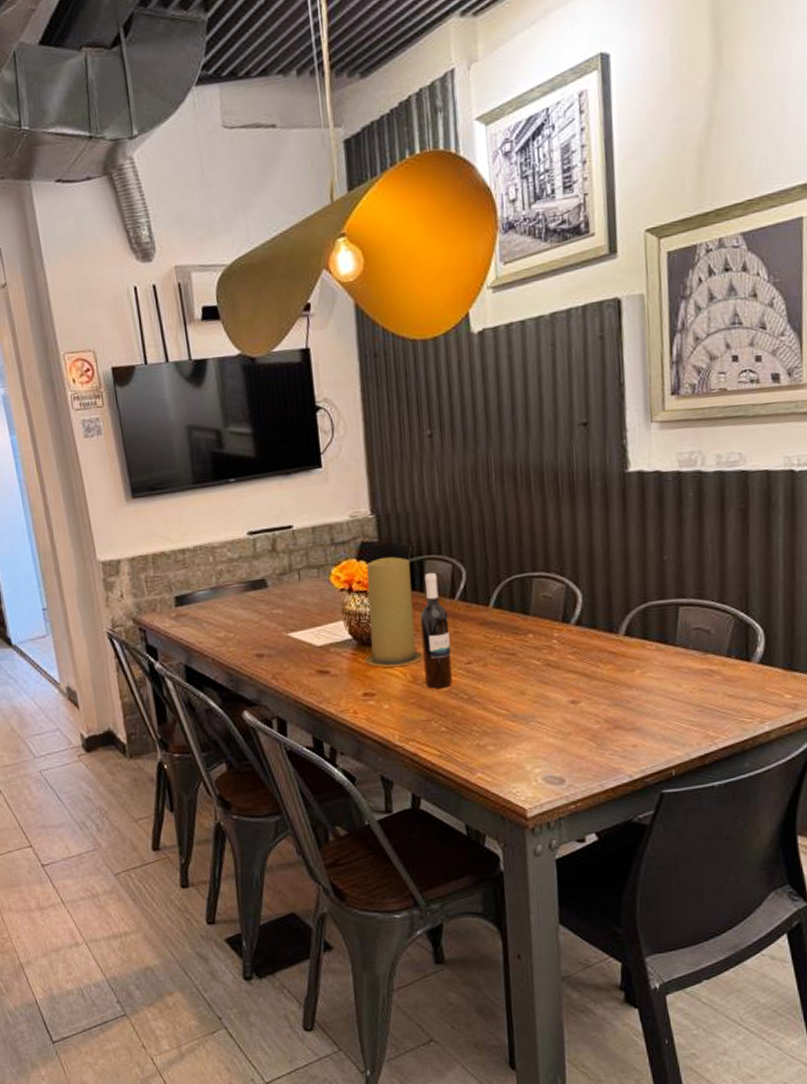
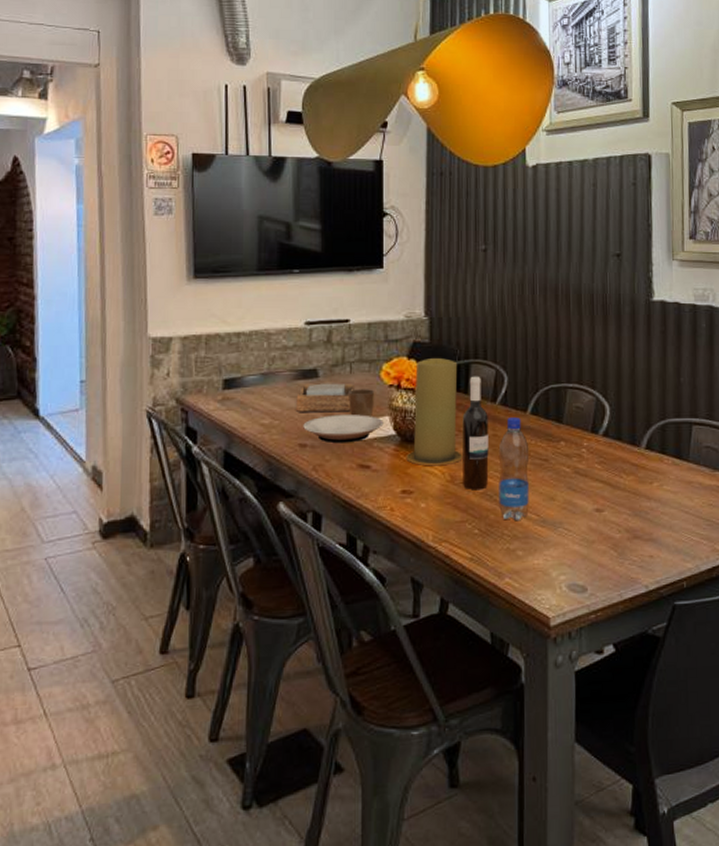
napkin holder: none [248,591,306,623] -> present [296,383,356,412]
plate: none [258,621,338,651] -> present [303,414,384,443]
cup: none [299,595,327,624] -> present [349,389,375,417]
bottle: none [461,612,498,718] -> present [498,417,530,521]

